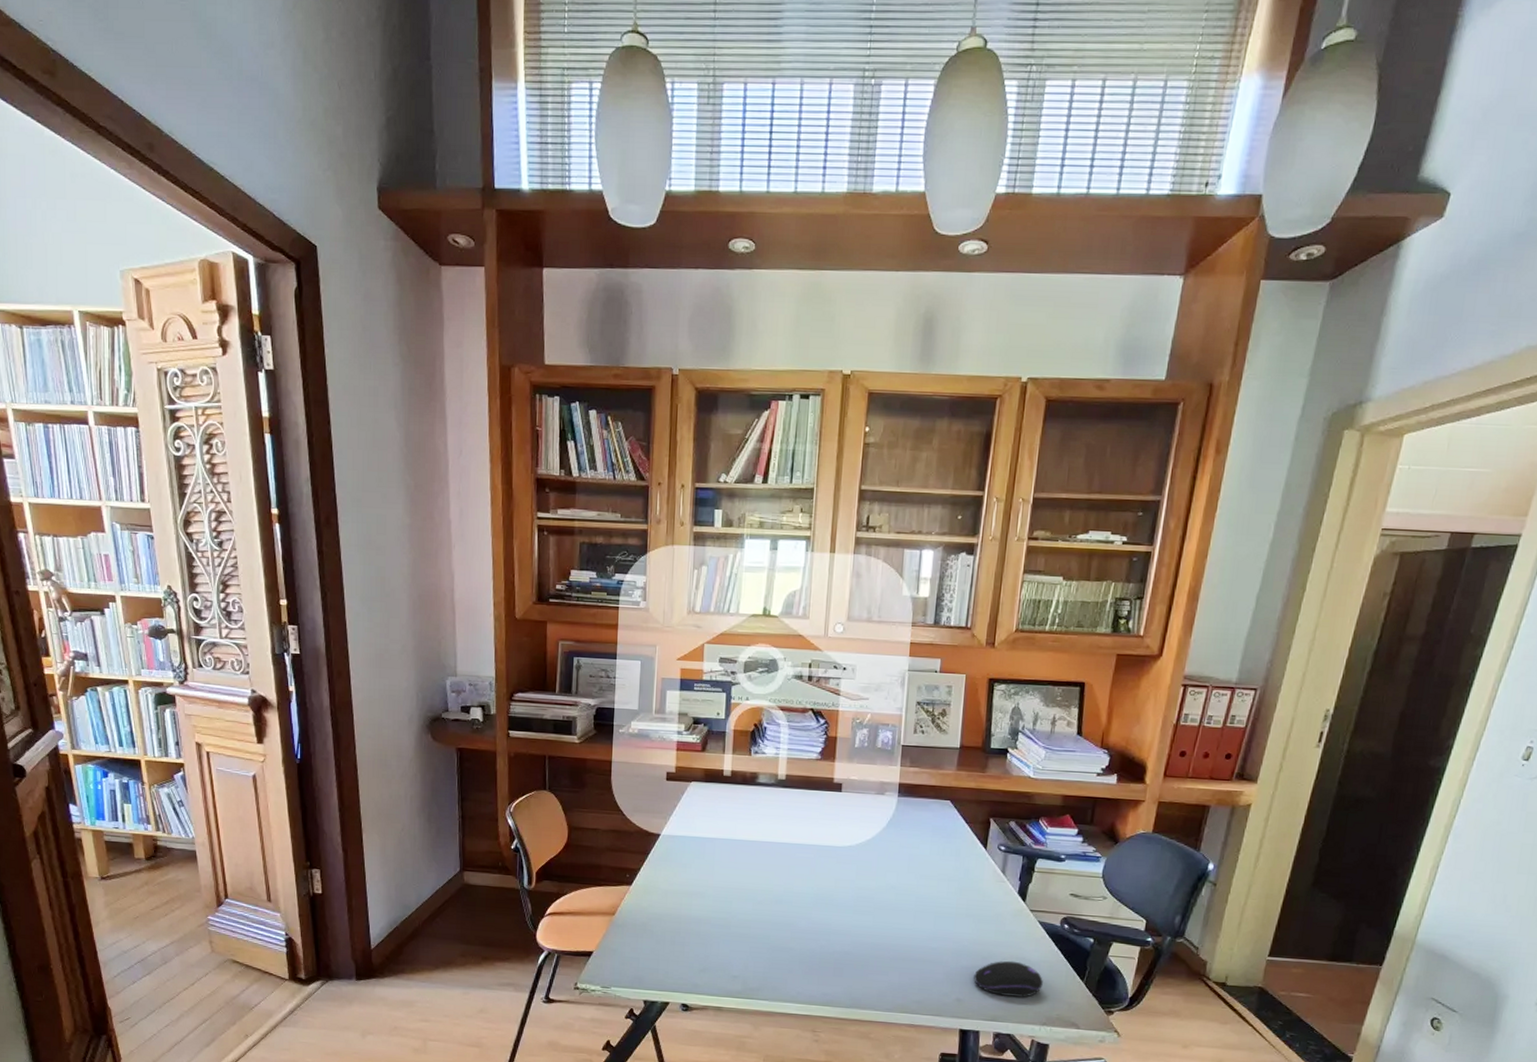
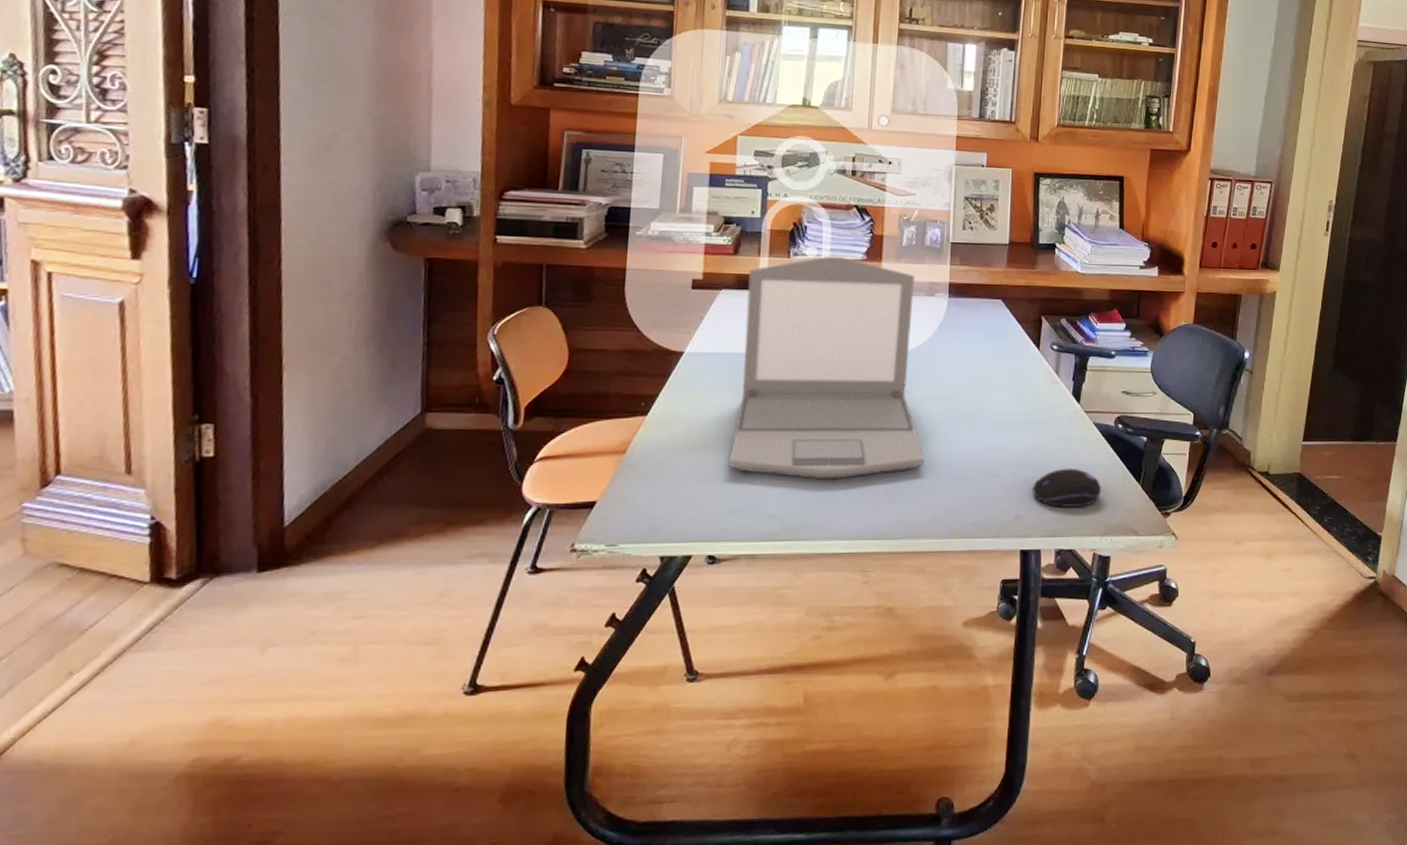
laptop: none [698,755,871,951] -> present [728,257,924,479]

